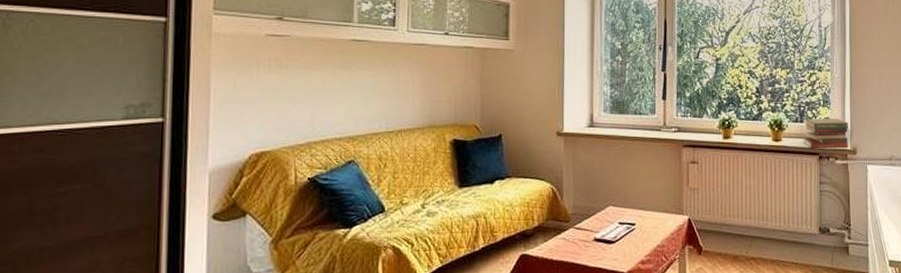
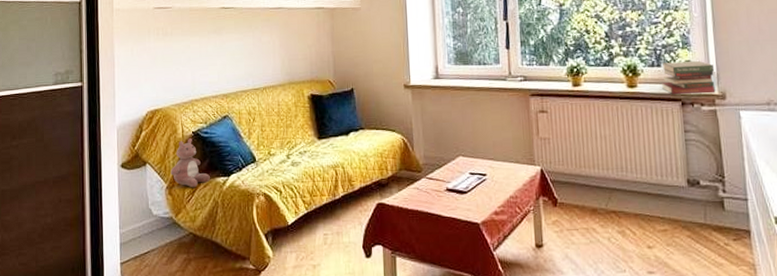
stuffed animal: none [278,185,328,242] -> present [171,138,210,188]

